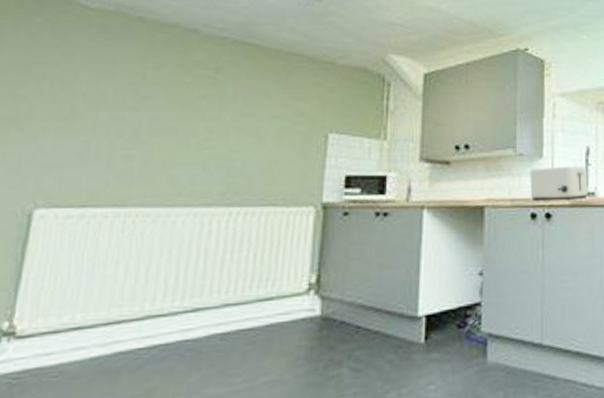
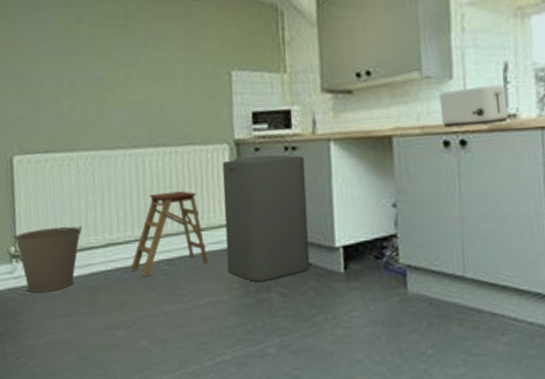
bucket: none [10,294,115,381] -> present [13,225,82,293]
step ladder: none [170,255,272,356] -> present [130,191,208,277]
trash can: none [295,220,396,357] -> present [222,155,310,282]

